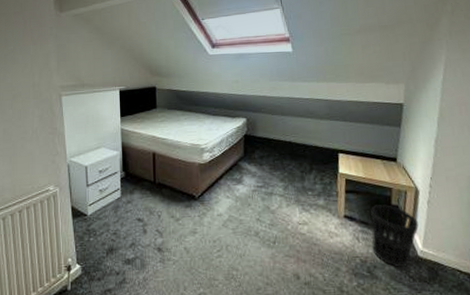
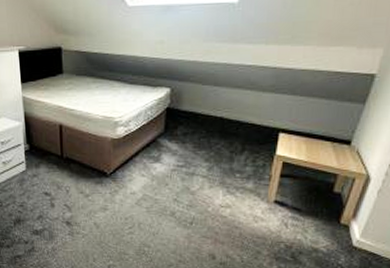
wastebasket: present [371,204,419,268] -> none [300,191,361,256]

